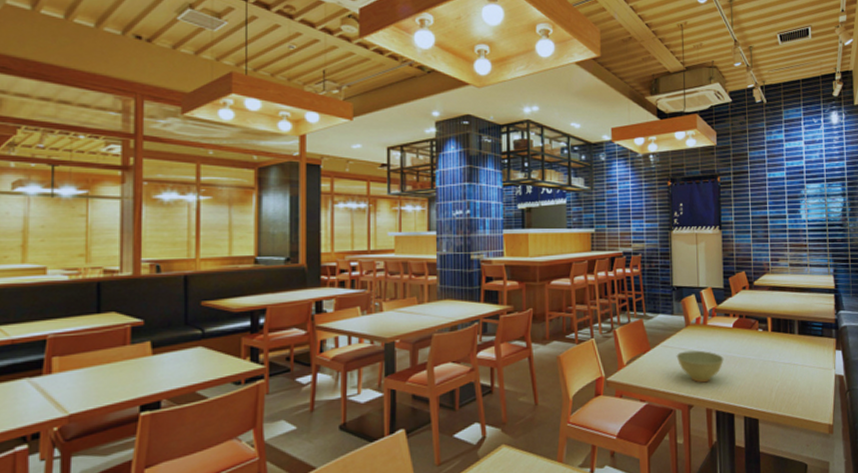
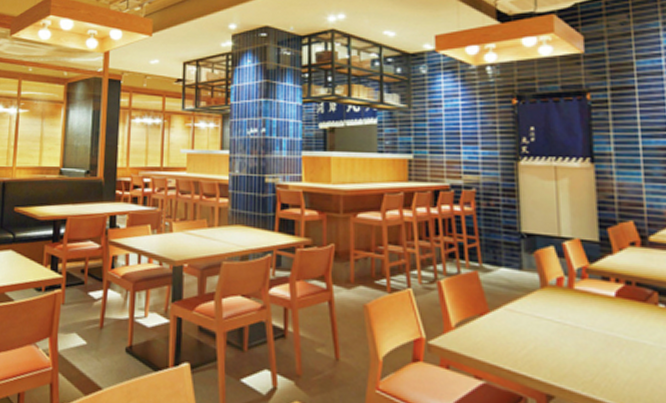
bowl: present [676,350,724,383] -> none [527,320,602,368]

